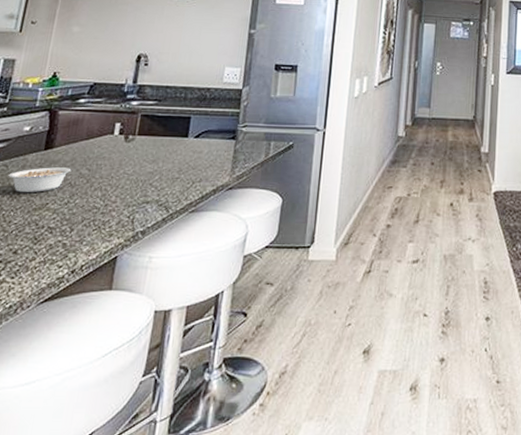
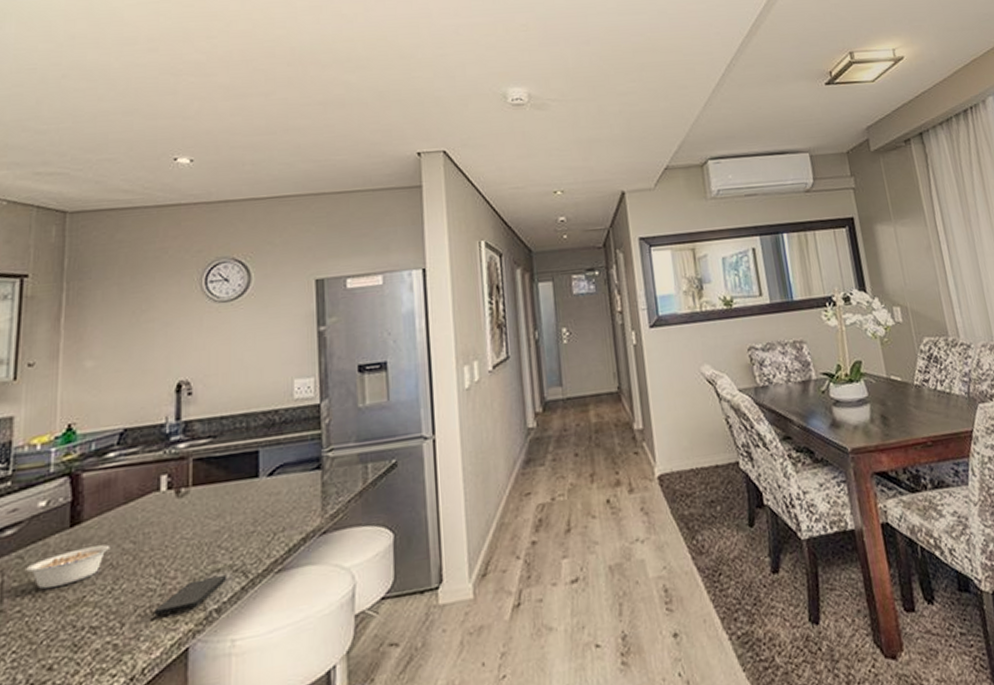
smartphone: none [96,206,154,228] -> present [154,574,227,616]

